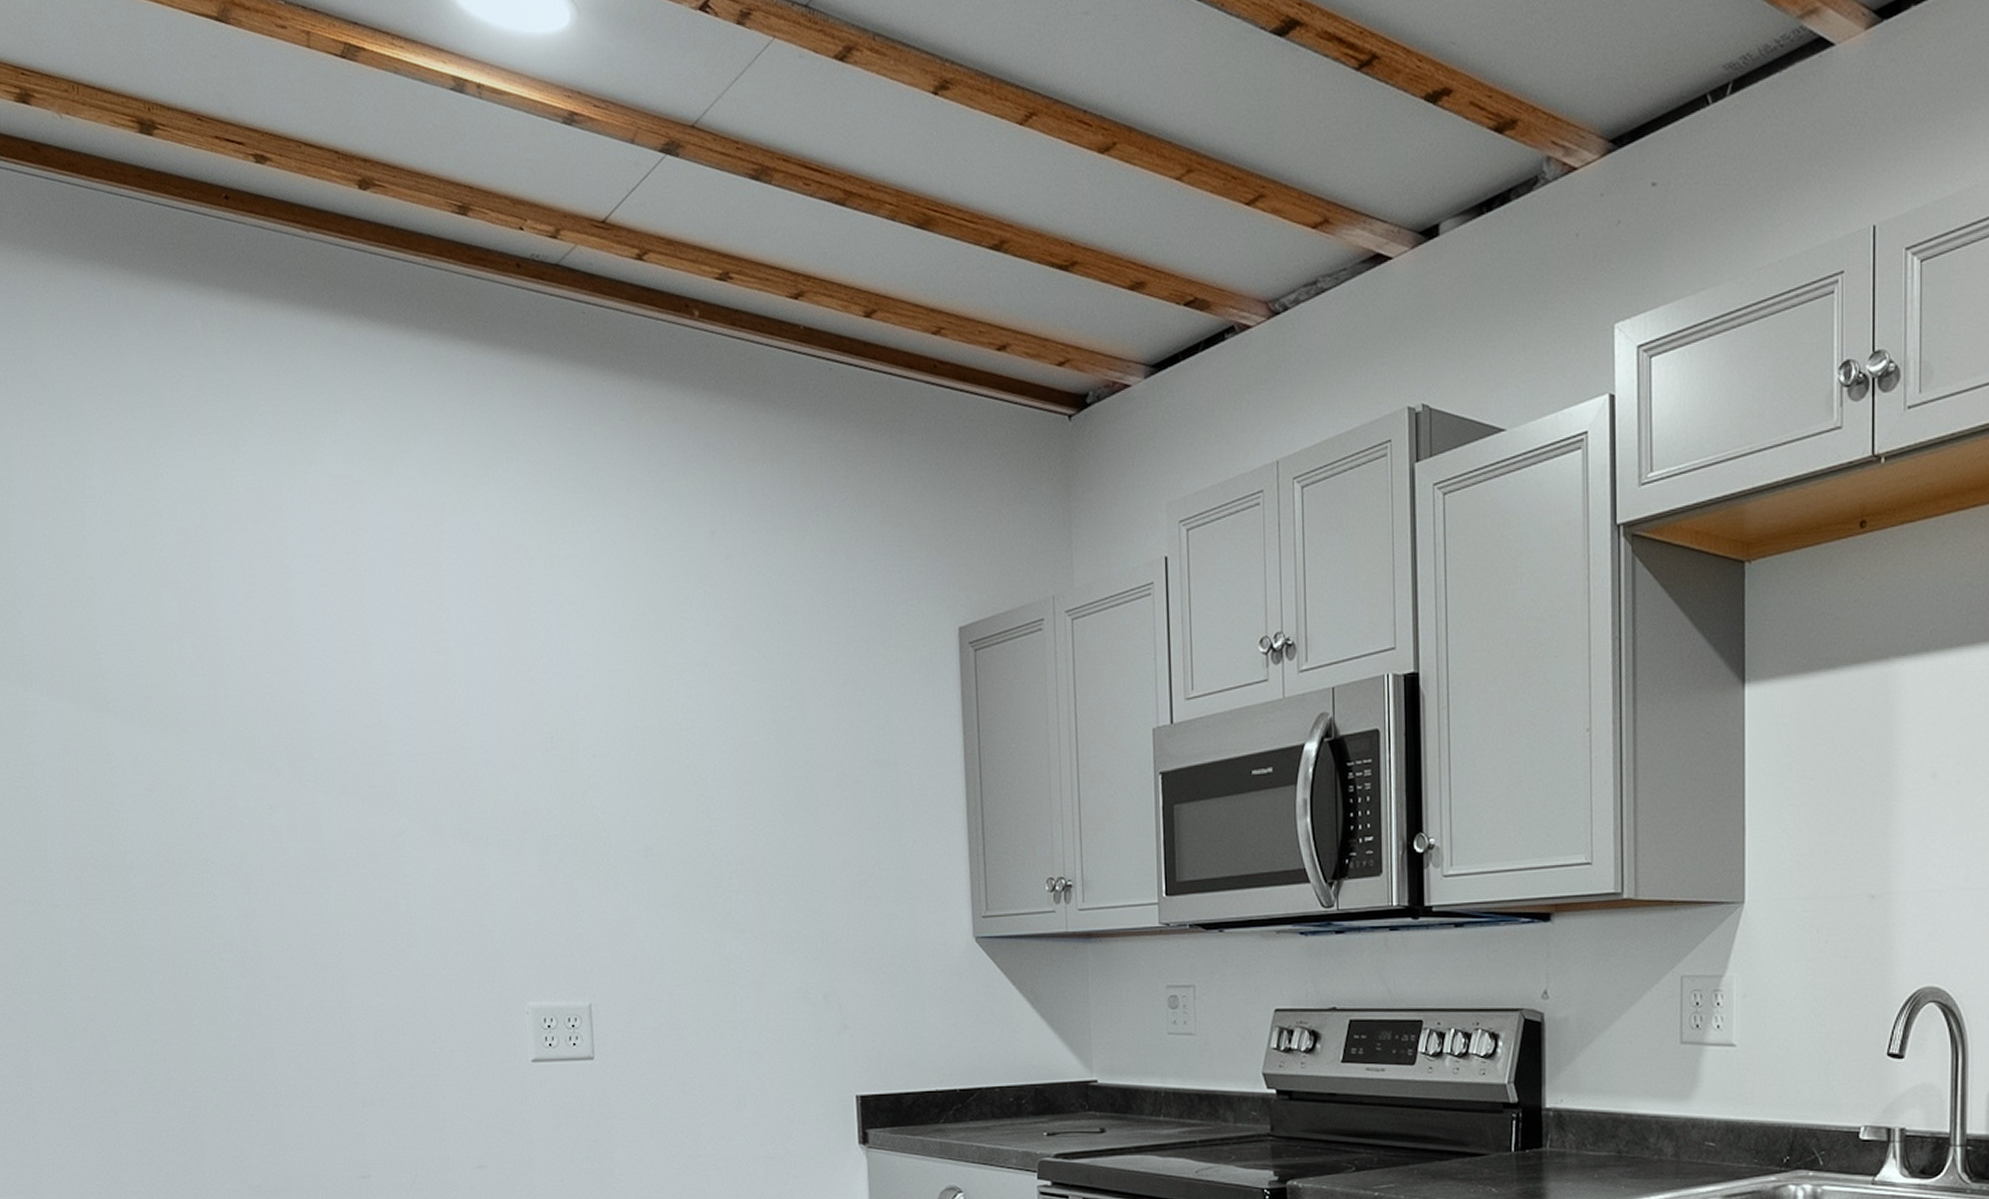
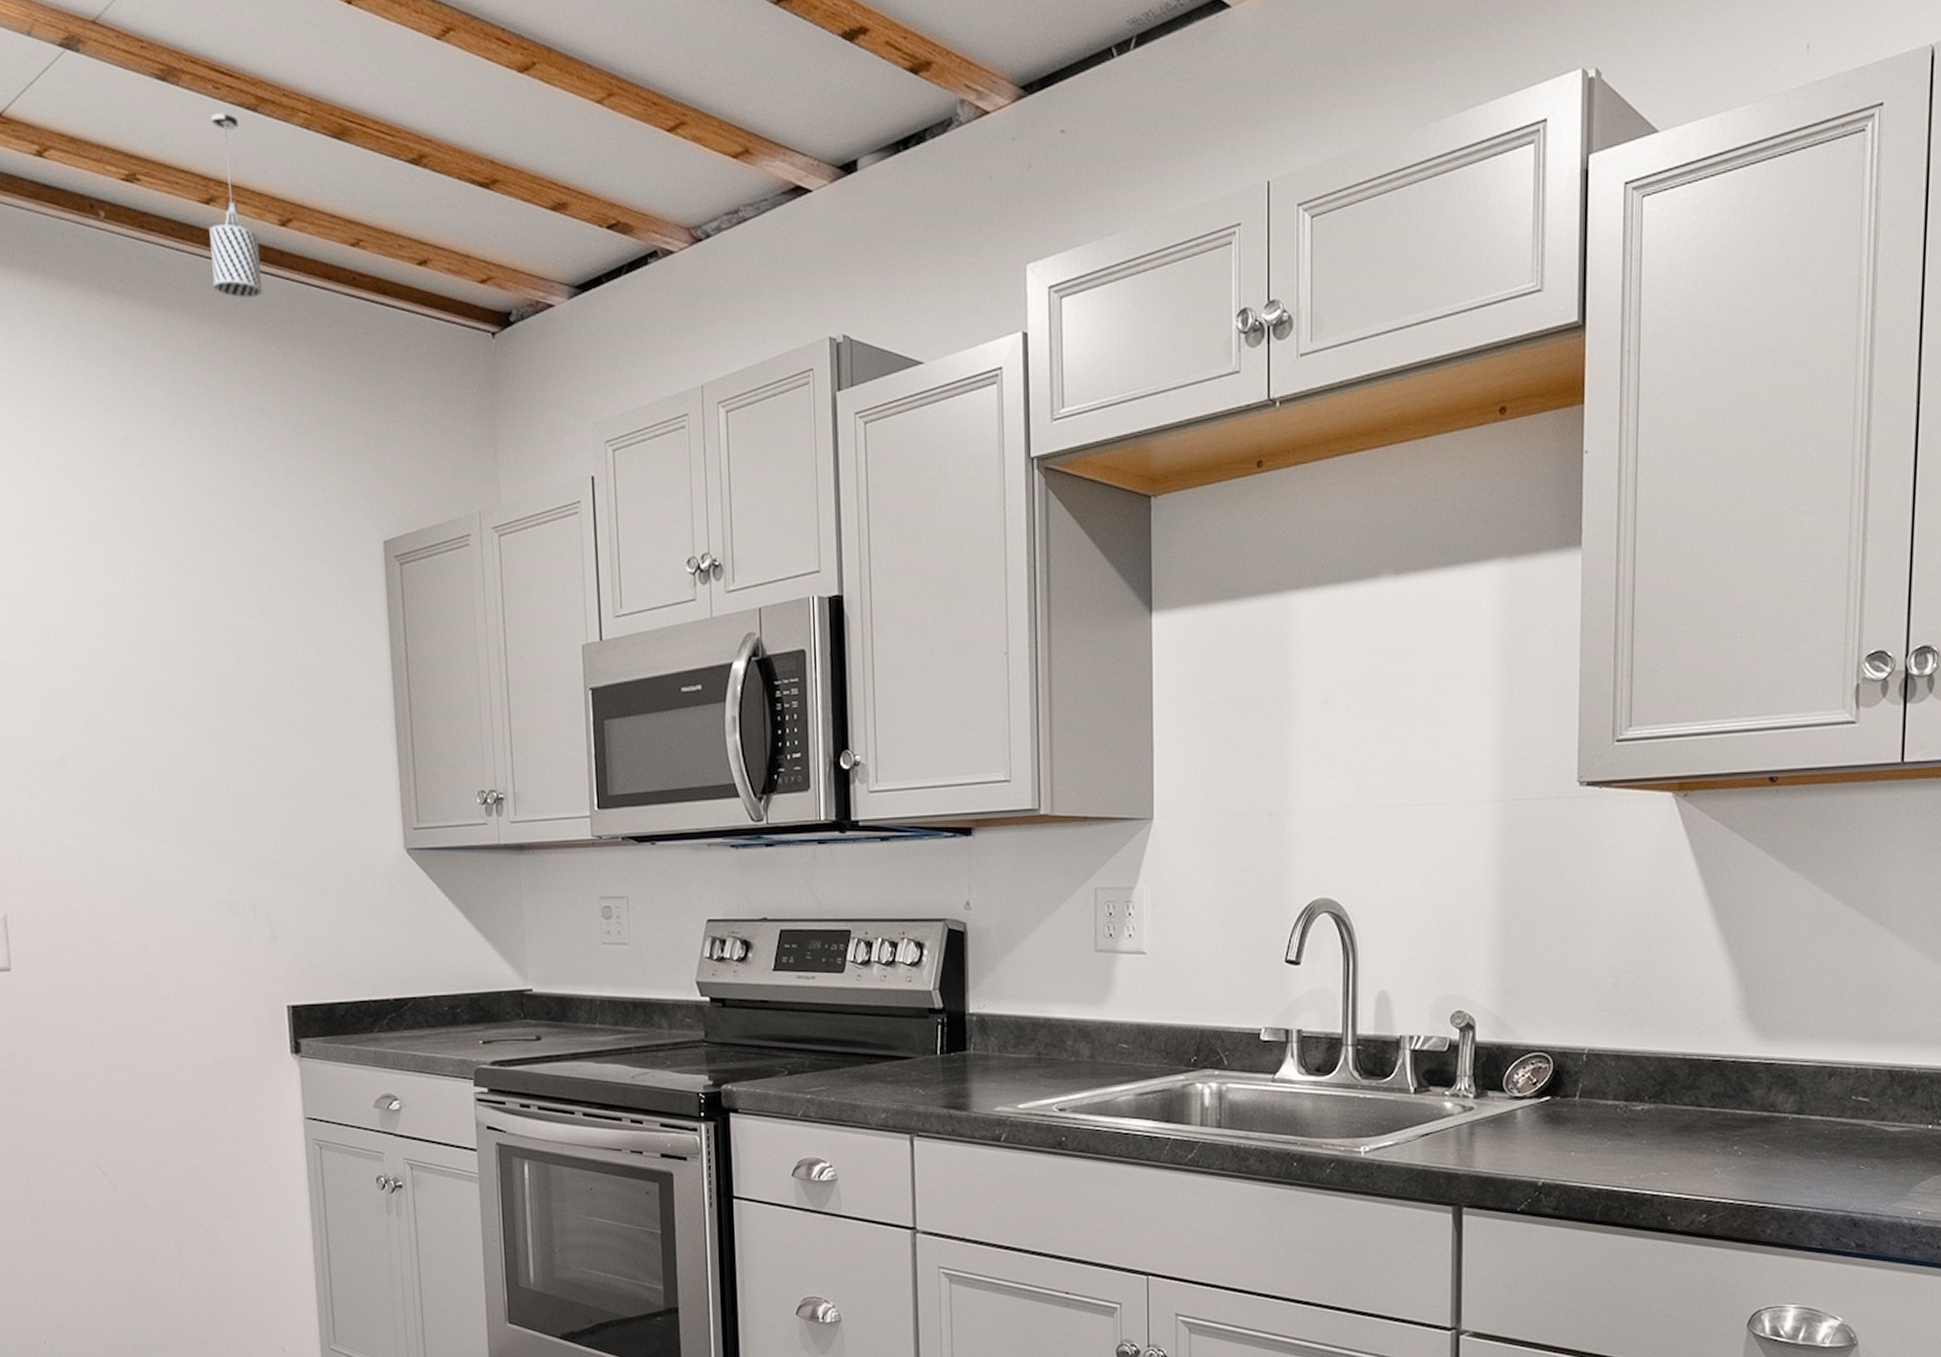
pendant light: none [796,209,847,390] -> present [208,113,263,298]

